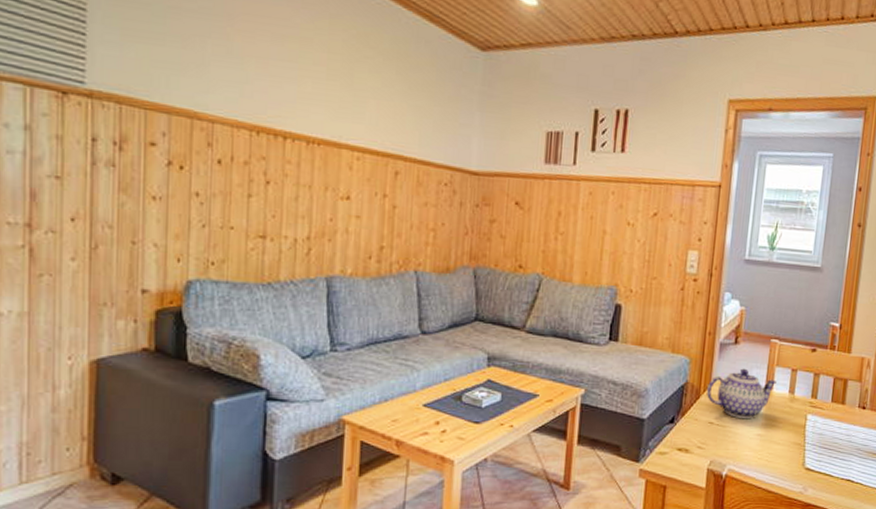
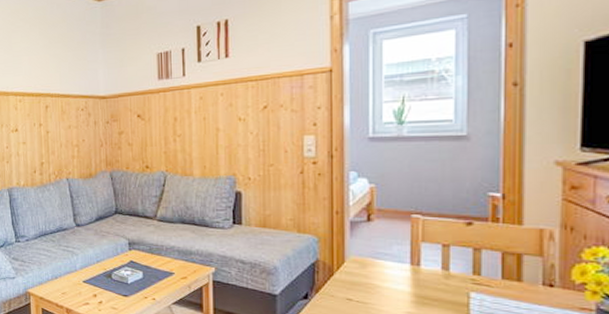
teapot: present [706,368,777,420] -> none [340,245,424,297]

